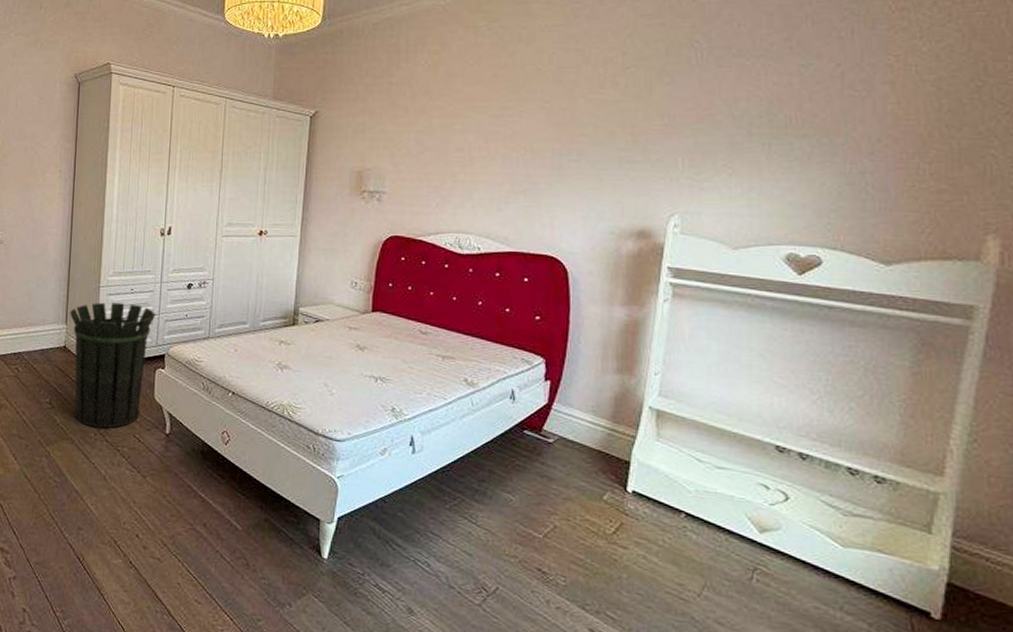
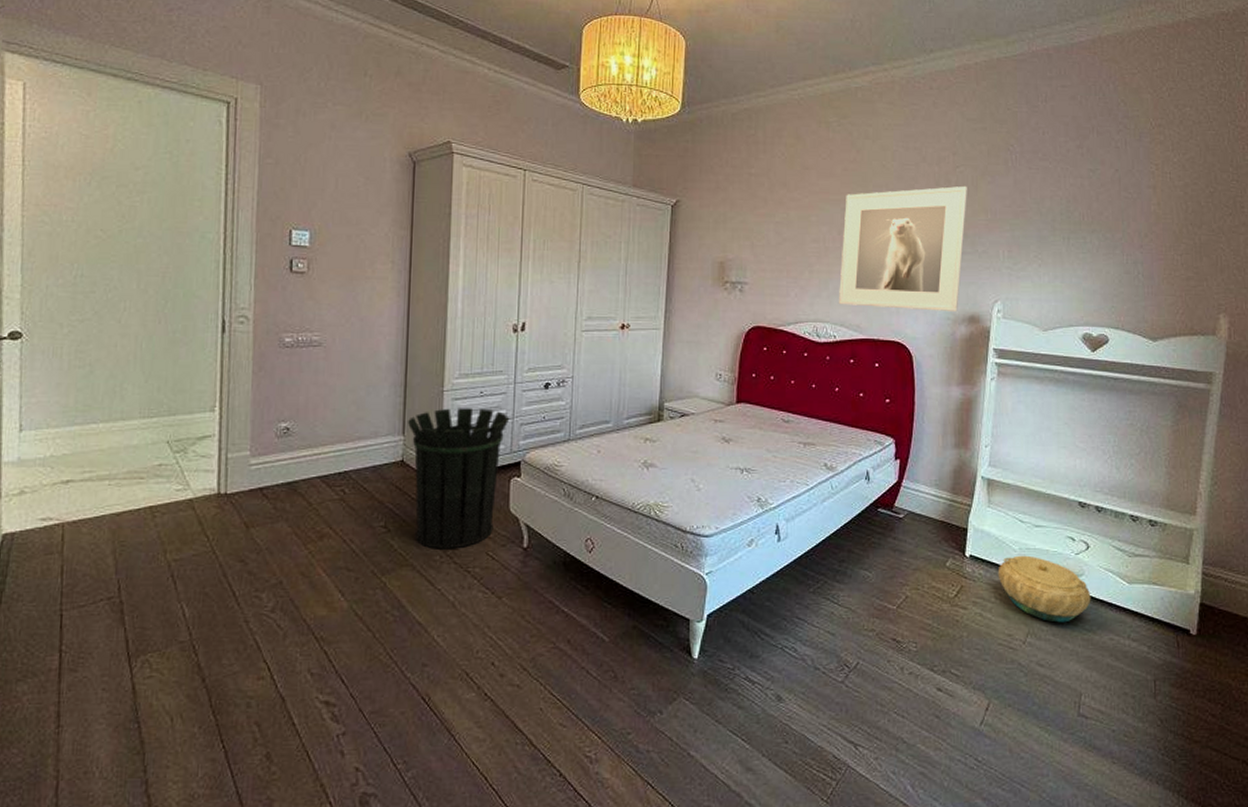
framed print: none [485,88,639,226] -> present [839,185,967,313]
basket: none [667,497,790,581] -> present [997,555,1091,623]

